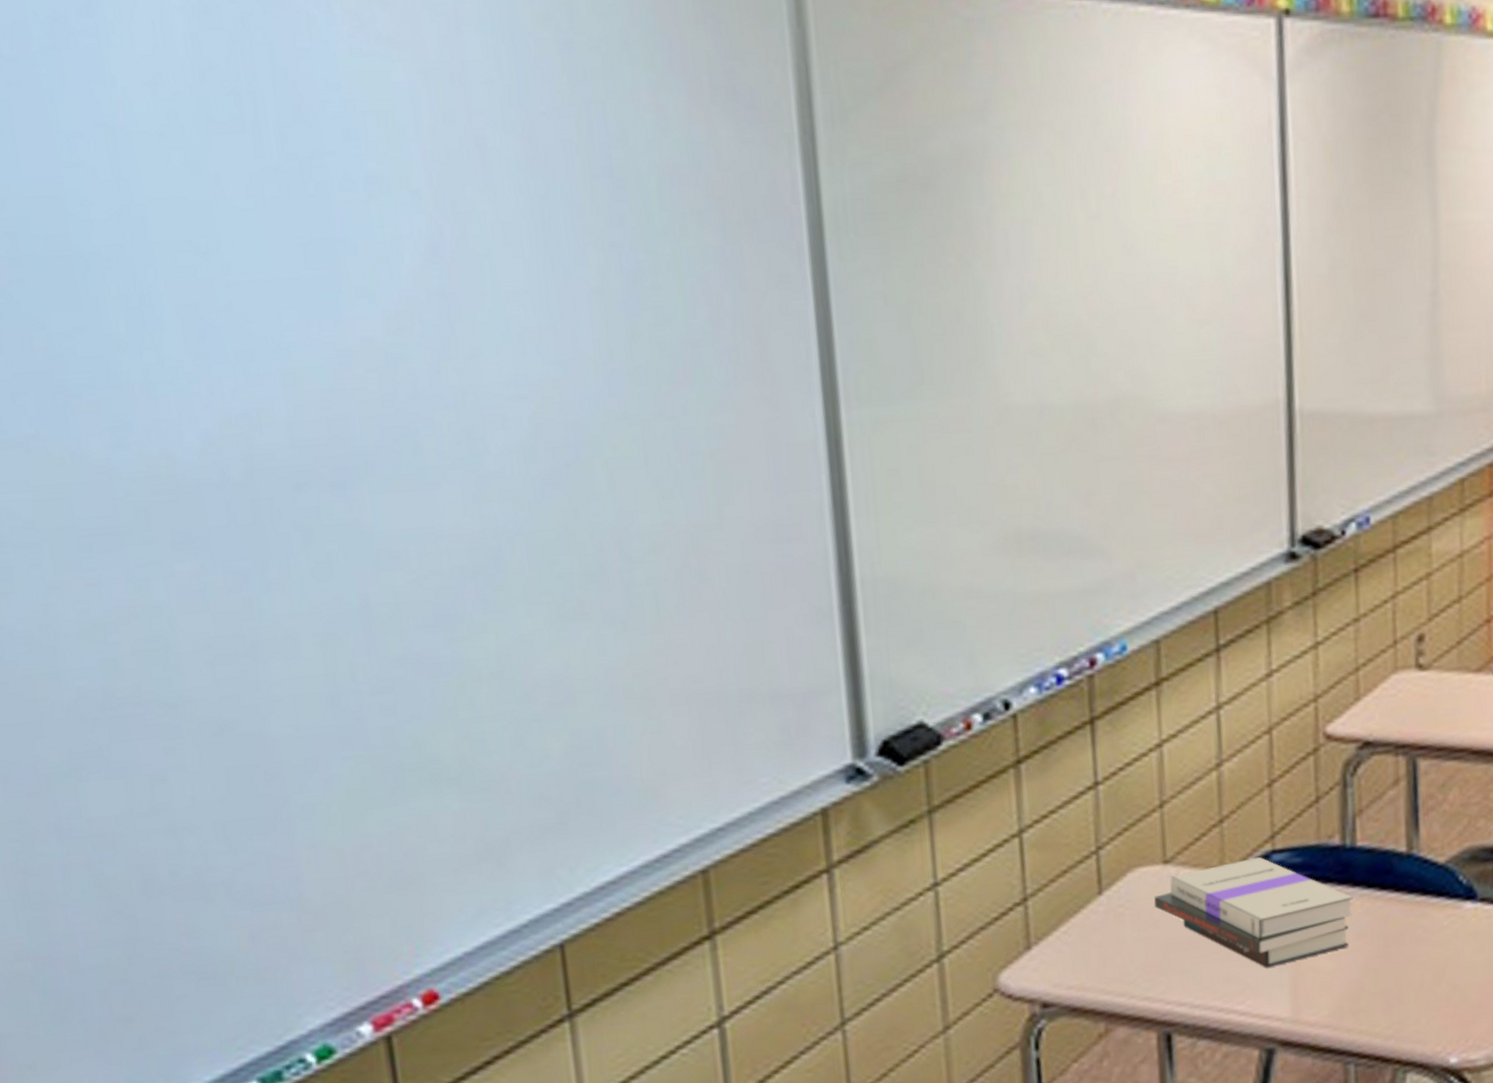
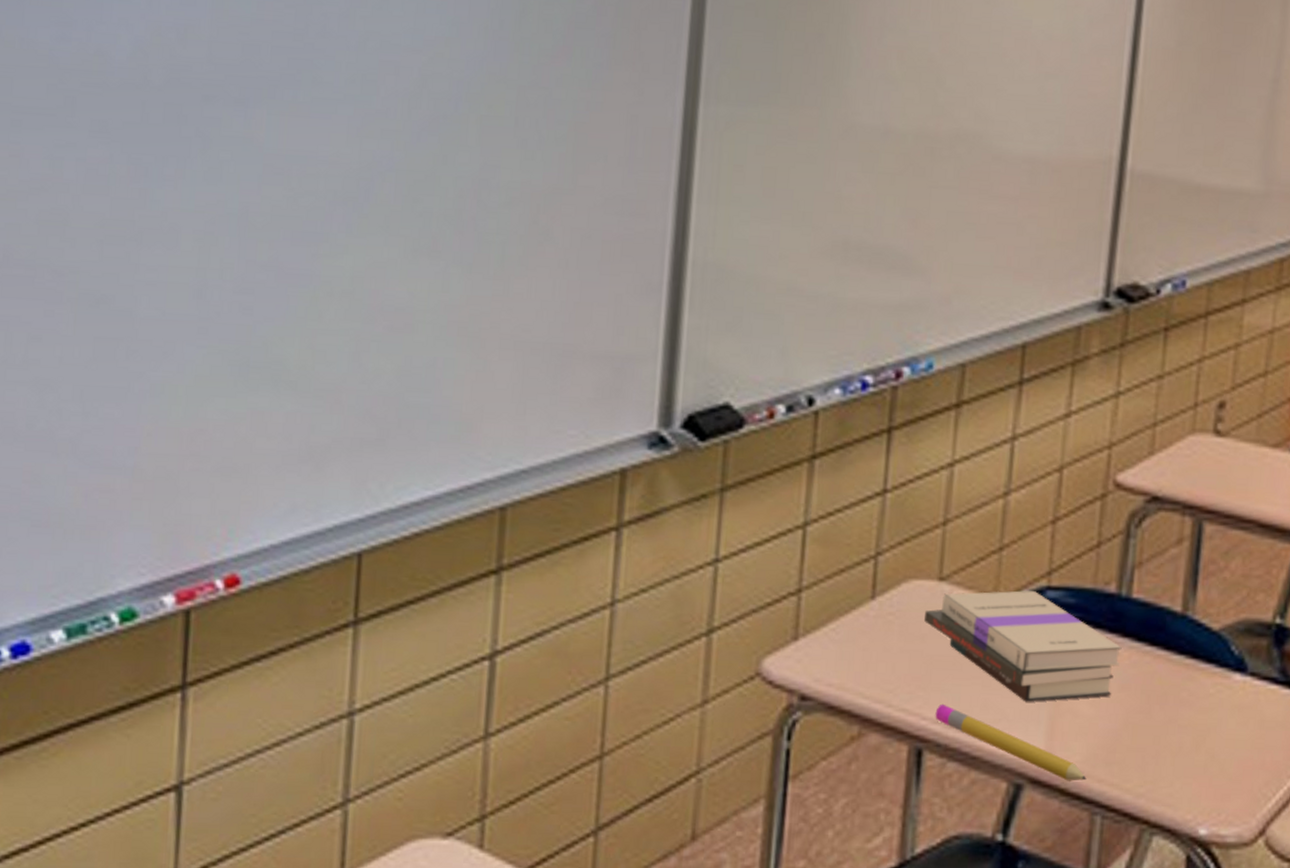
pencil: none [1179,985,1336,1037] -> present [935,703,1087,781]

